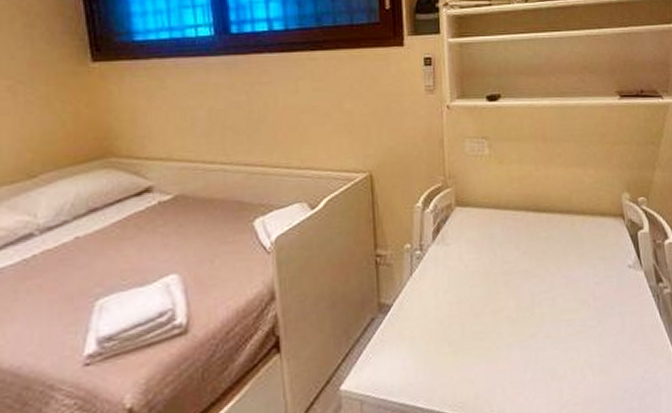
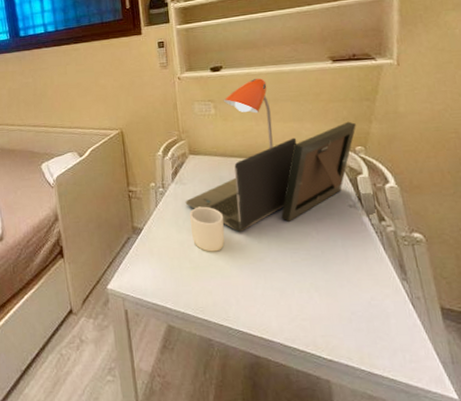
laptop computer: none [447,186,579,303] -> present [185,137,297,232]
mug: none [453,272,493,331] -> present [190,206,225,252]
desk lamp: none [499,111,554,200] -> present [223,77,274,149]
picture frame: none [557,168,640,289] -> present [281,121,356,223]

